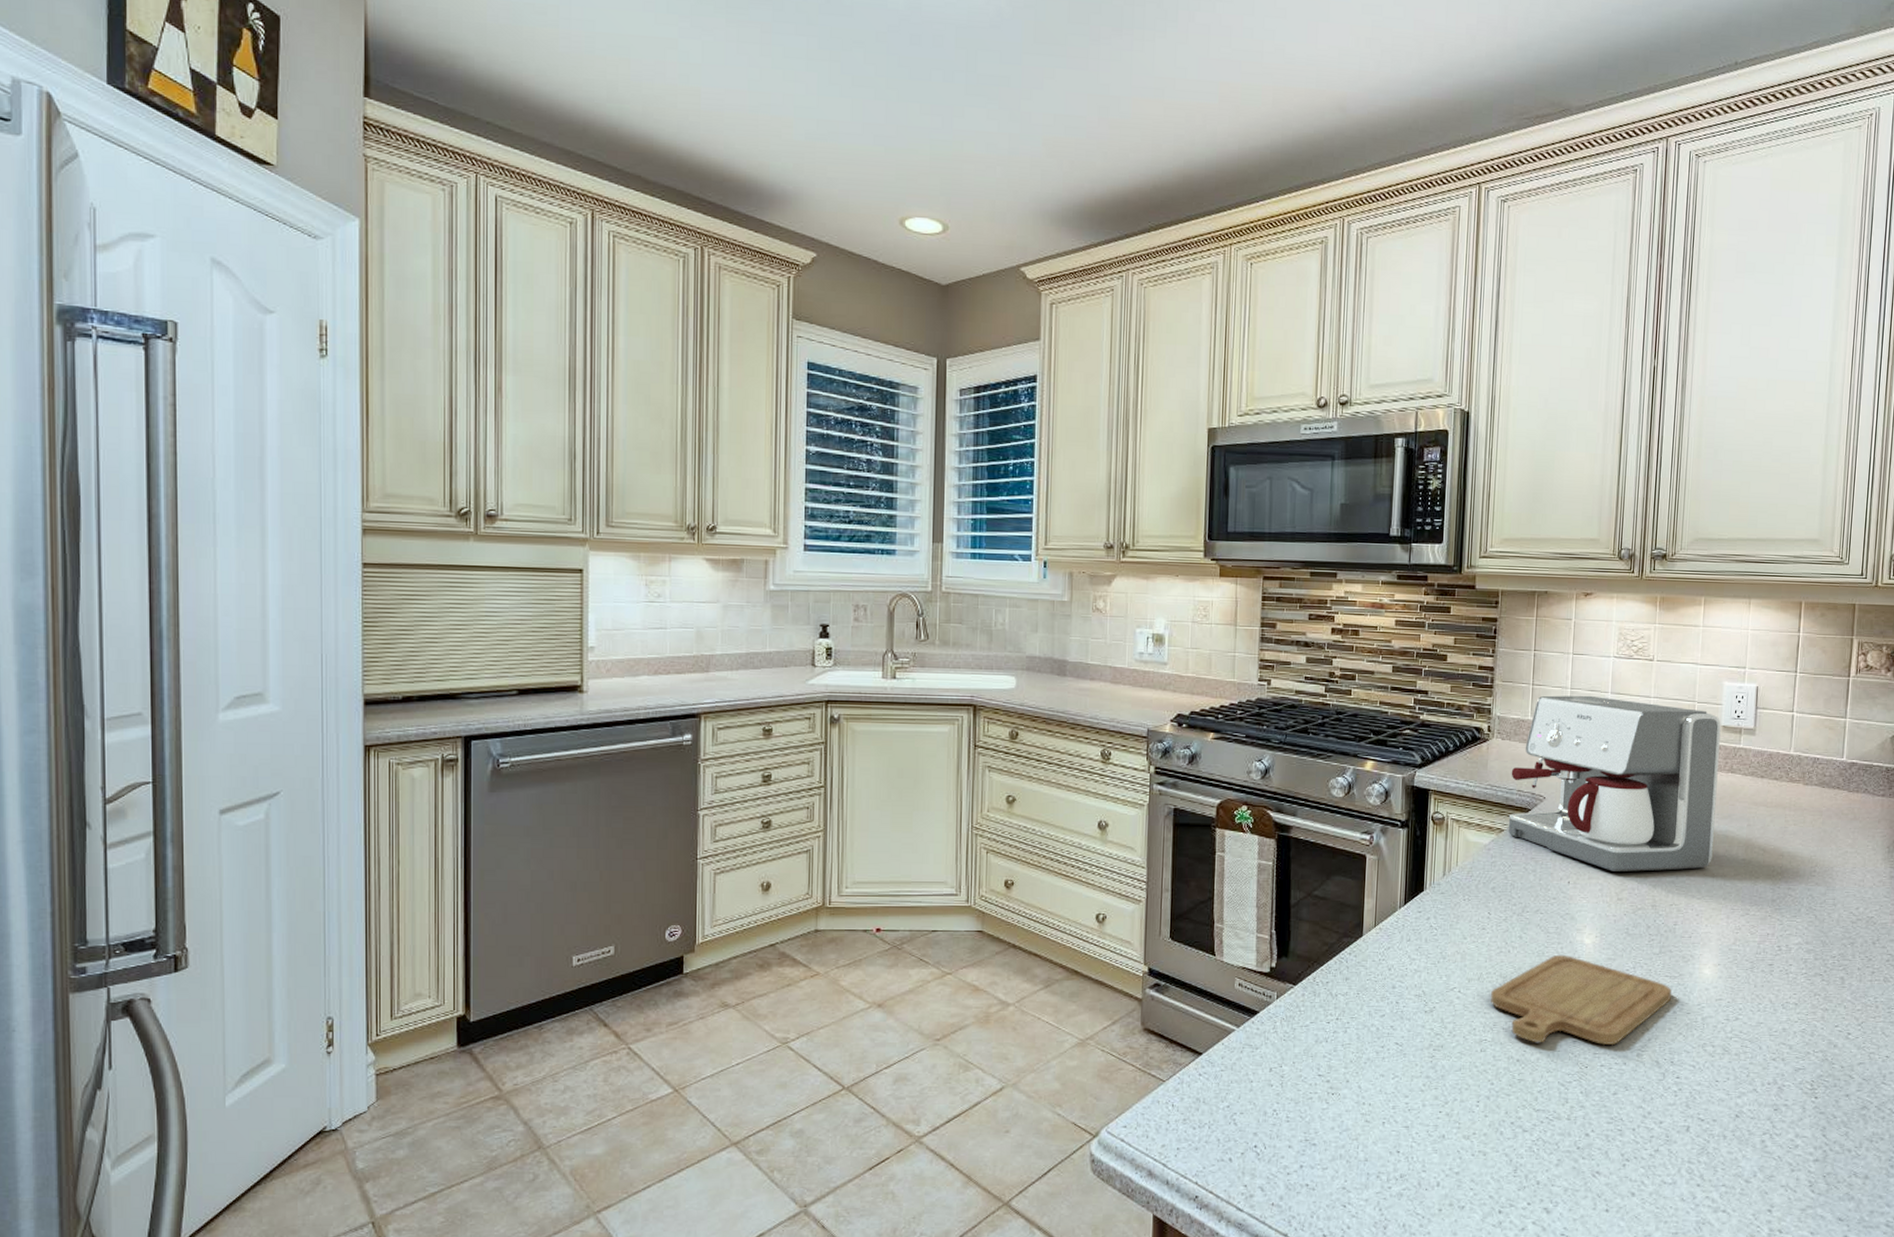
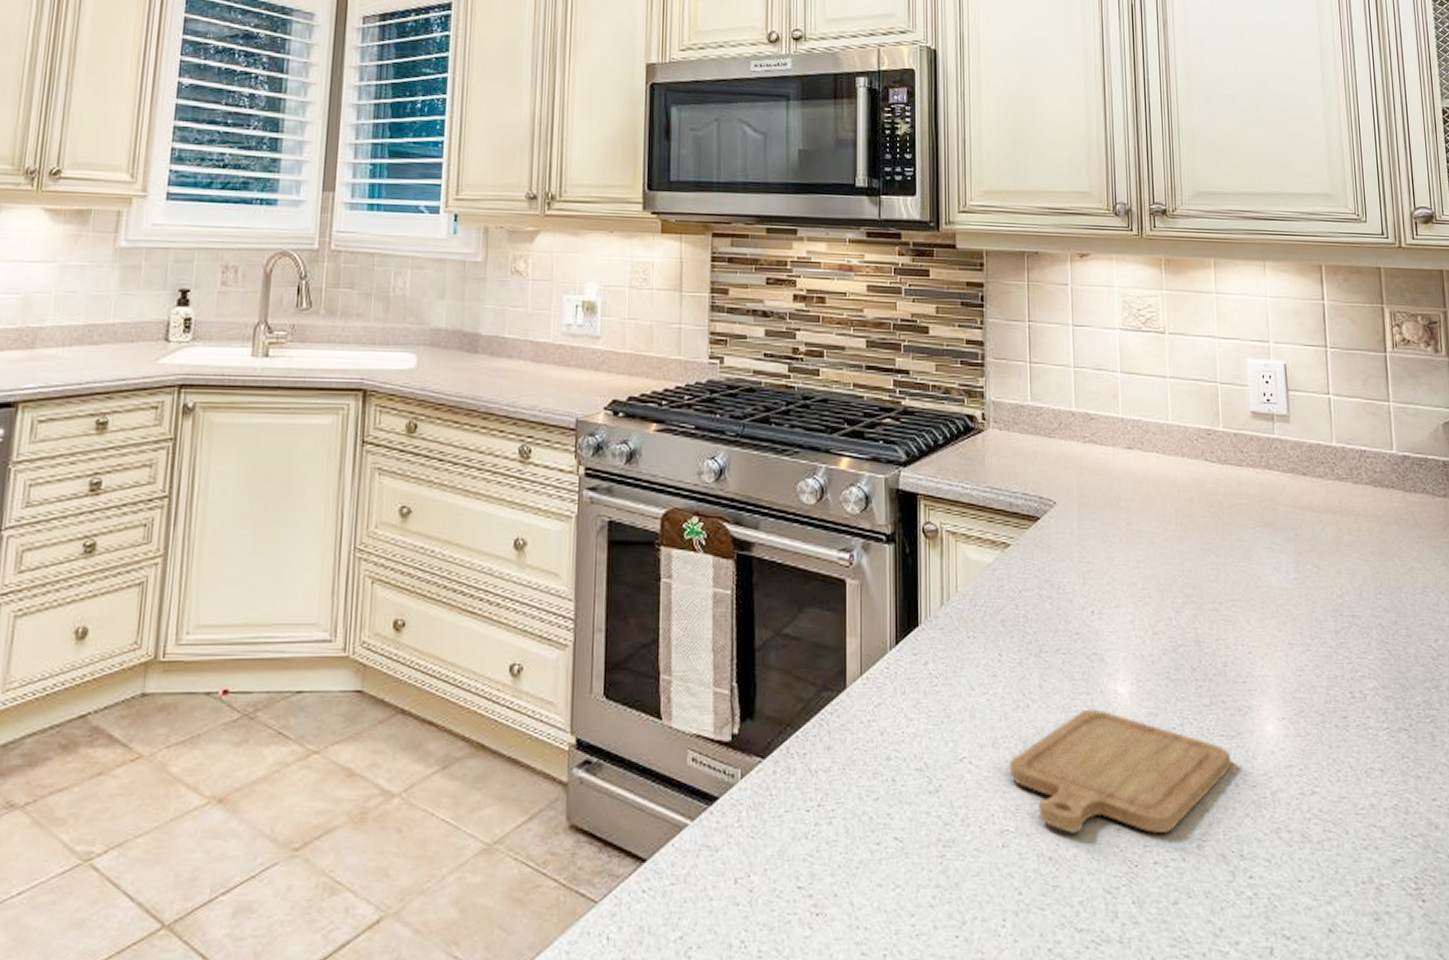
coffee maker: present [1508,695,1721,872] -> none [1013,375,1259,597]

